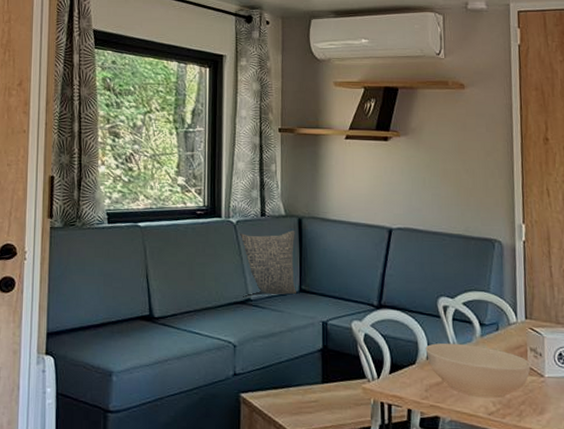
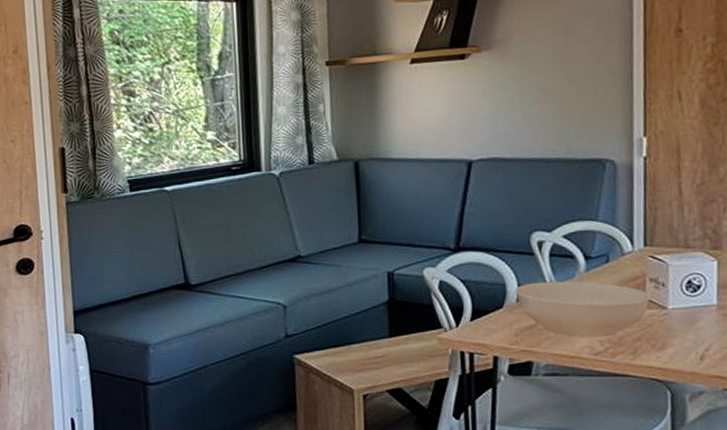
pillow: present [239,231,296,298] -> none [283,176,355,255]

